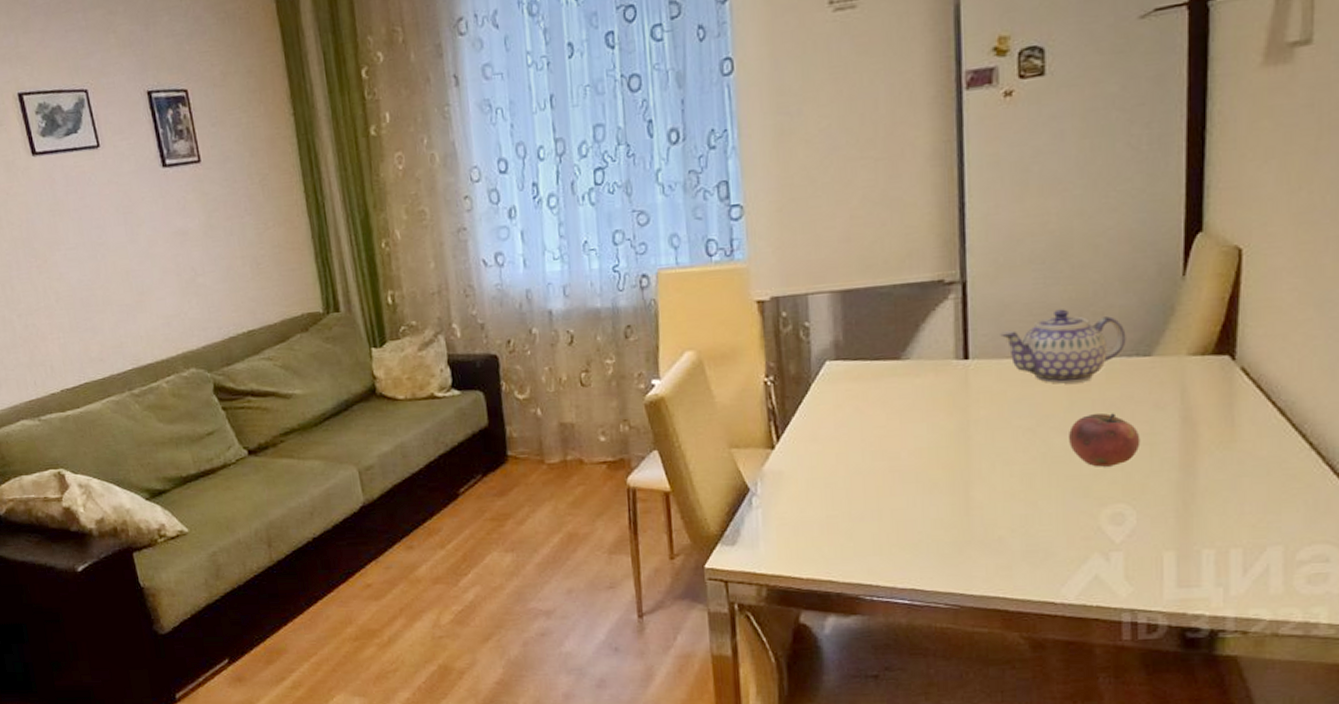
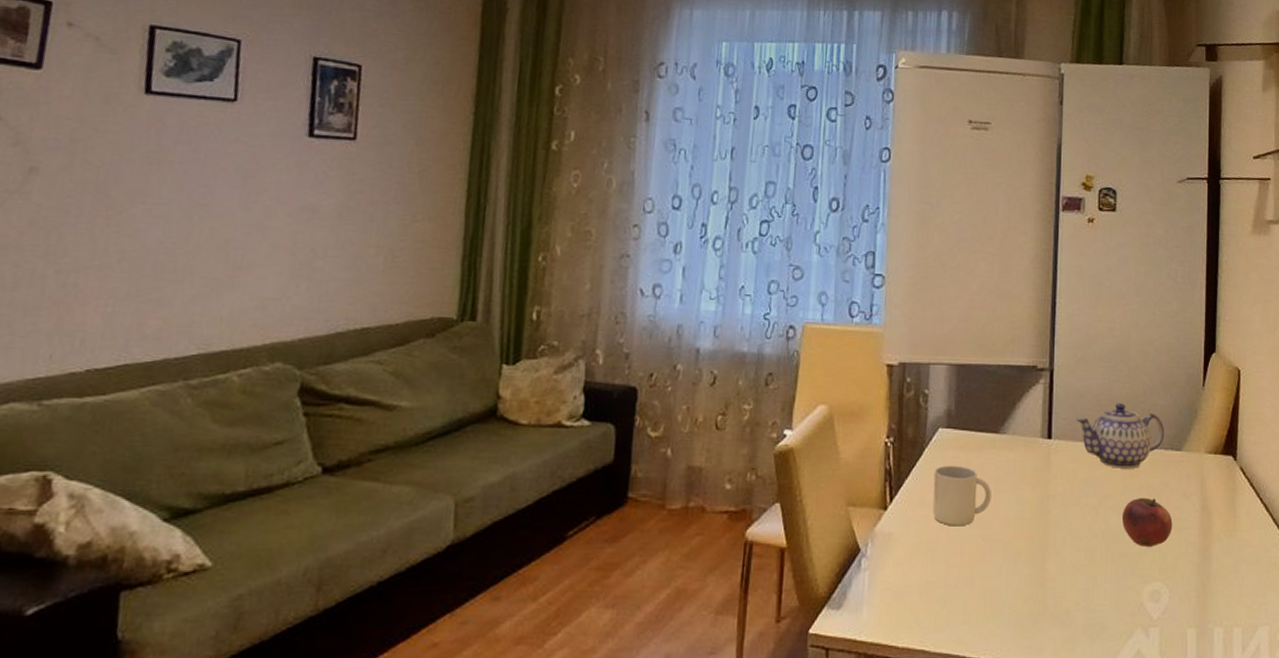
mug: none [825,397,897,460] -> present [932,465,991,527]

